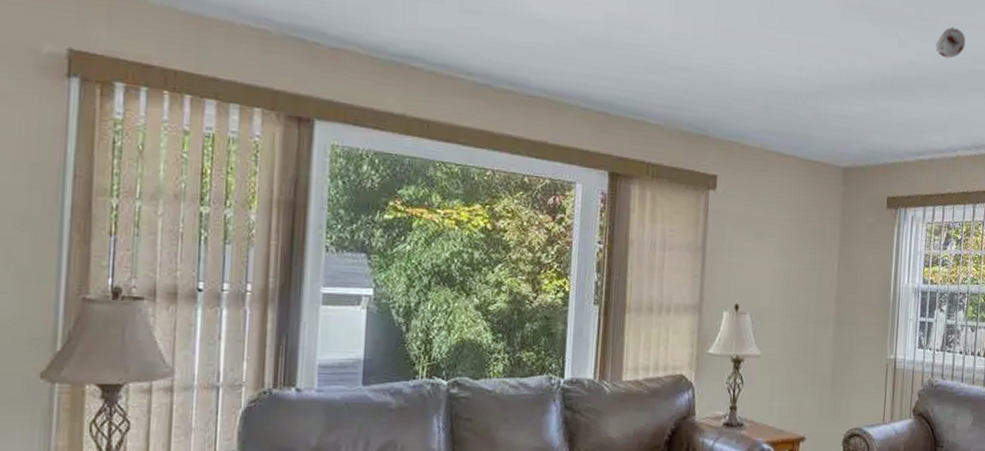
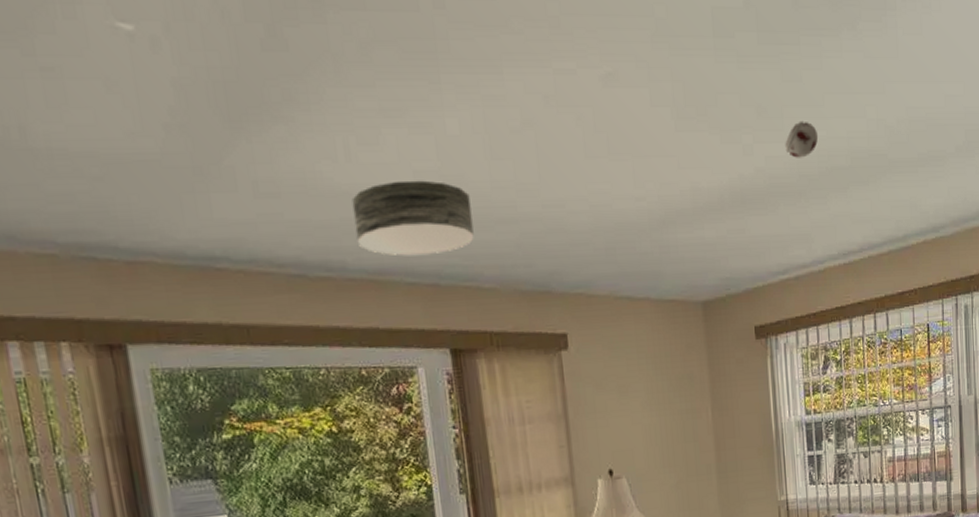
ceiling light: none [542,18,651,87] -> present [351,180,474,256]

